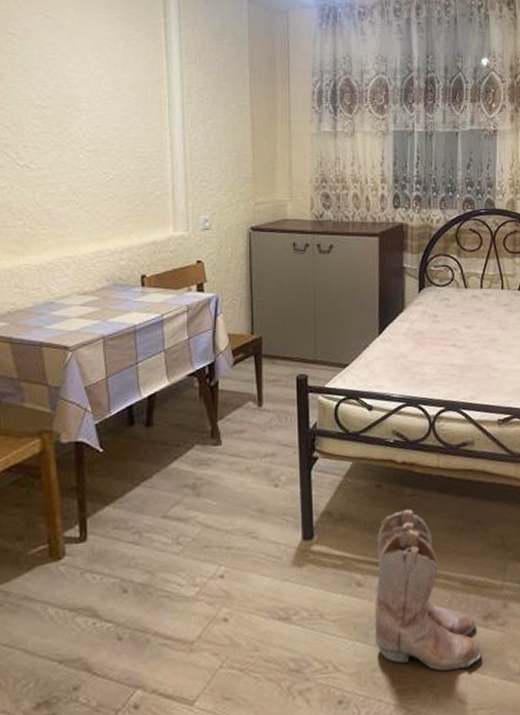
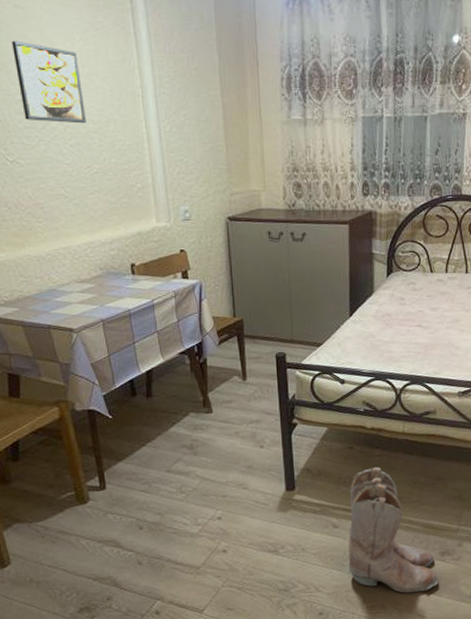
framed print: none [37,48,107,130] -> present [12,40,86,124]

